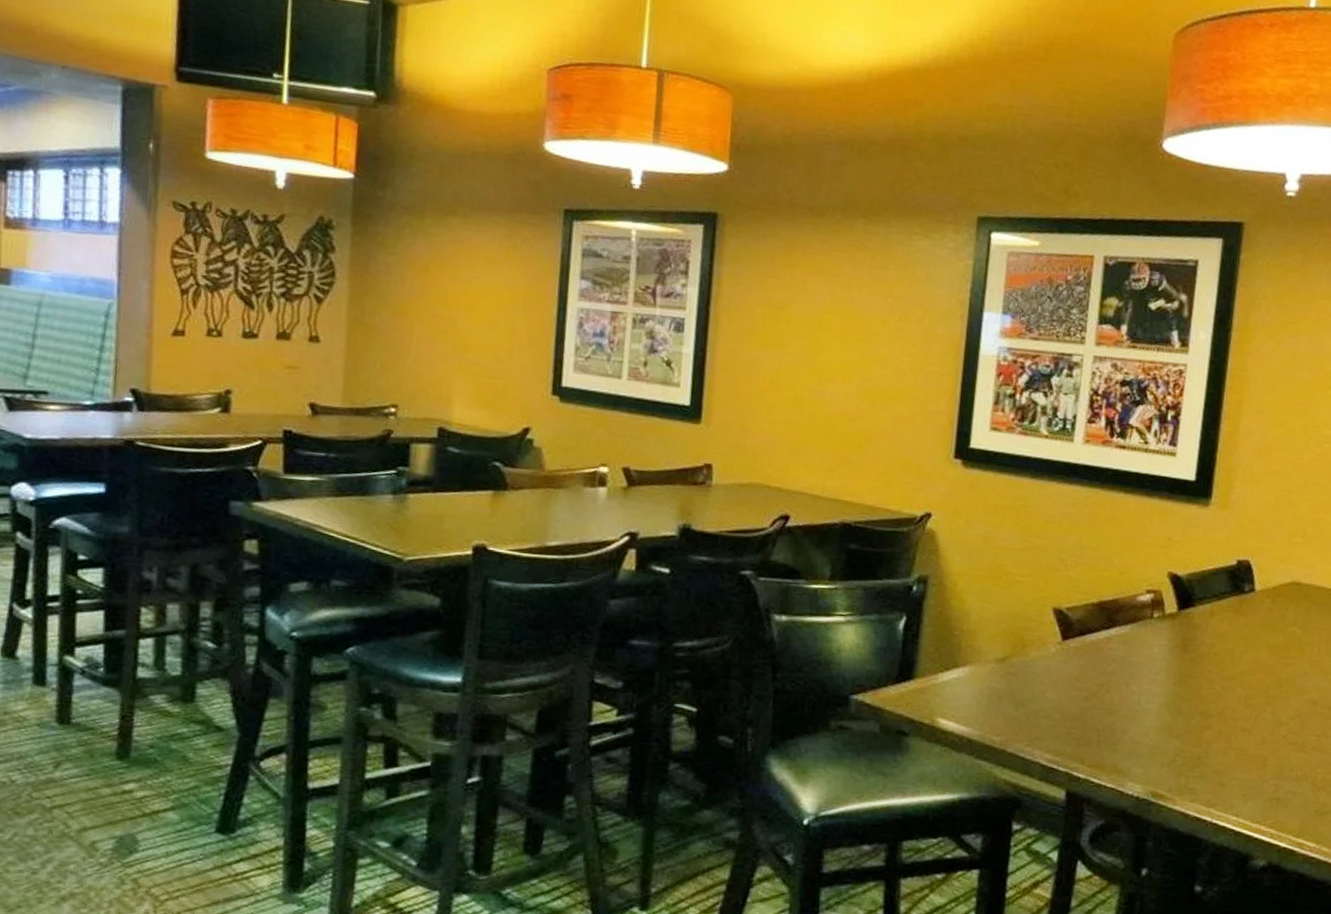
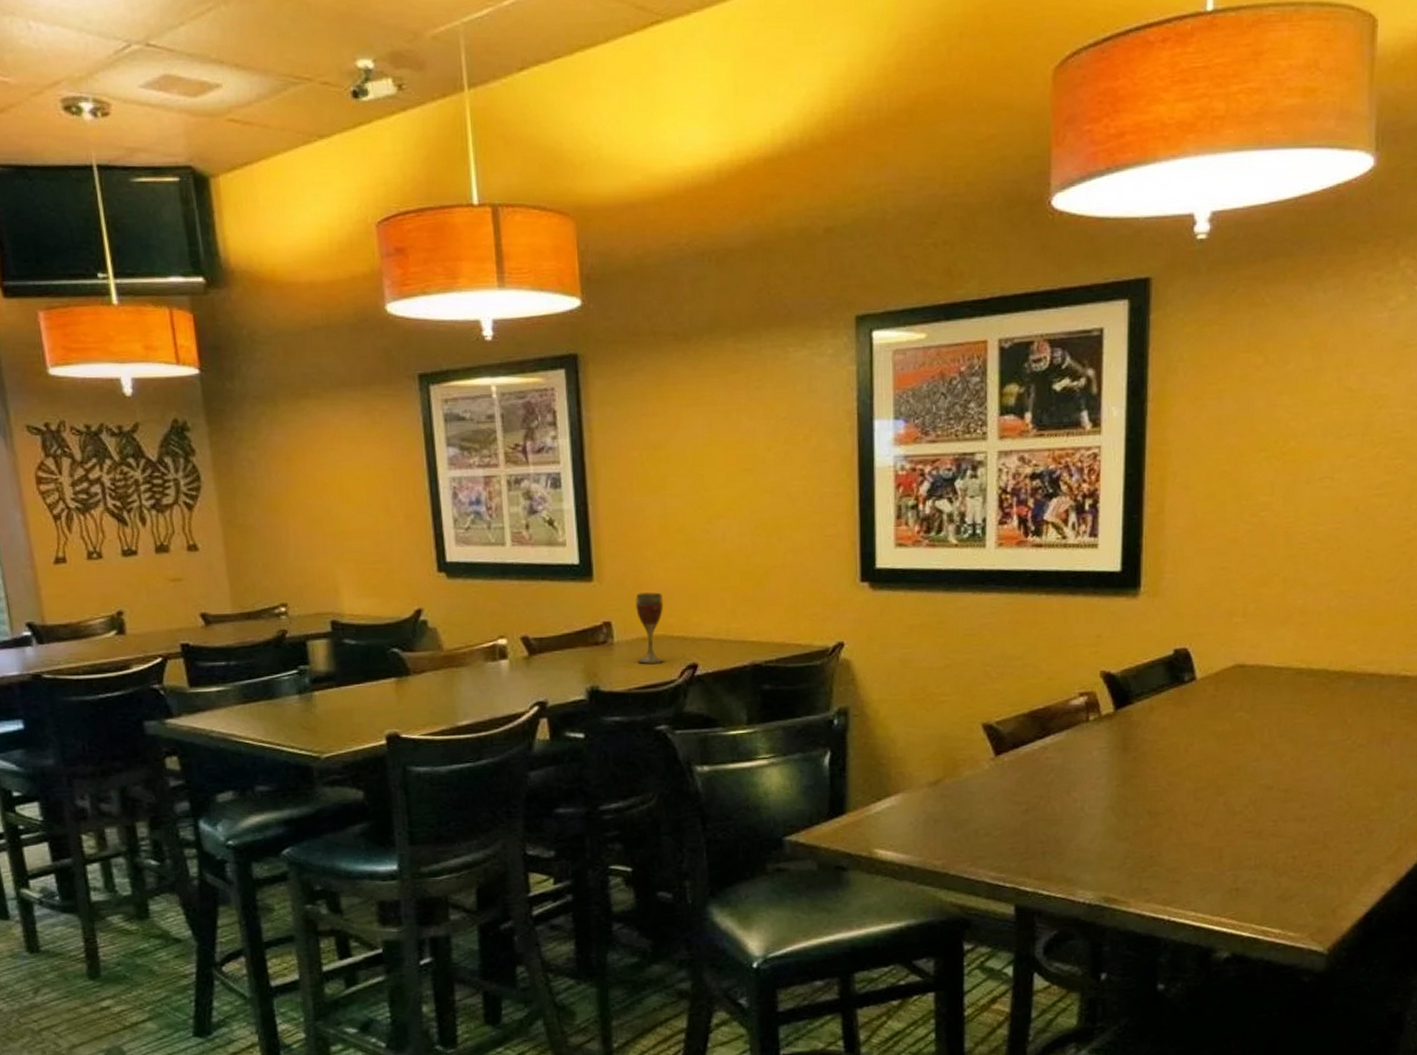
cup: none [732,441,766,510] -> present [635,592,664,664]

